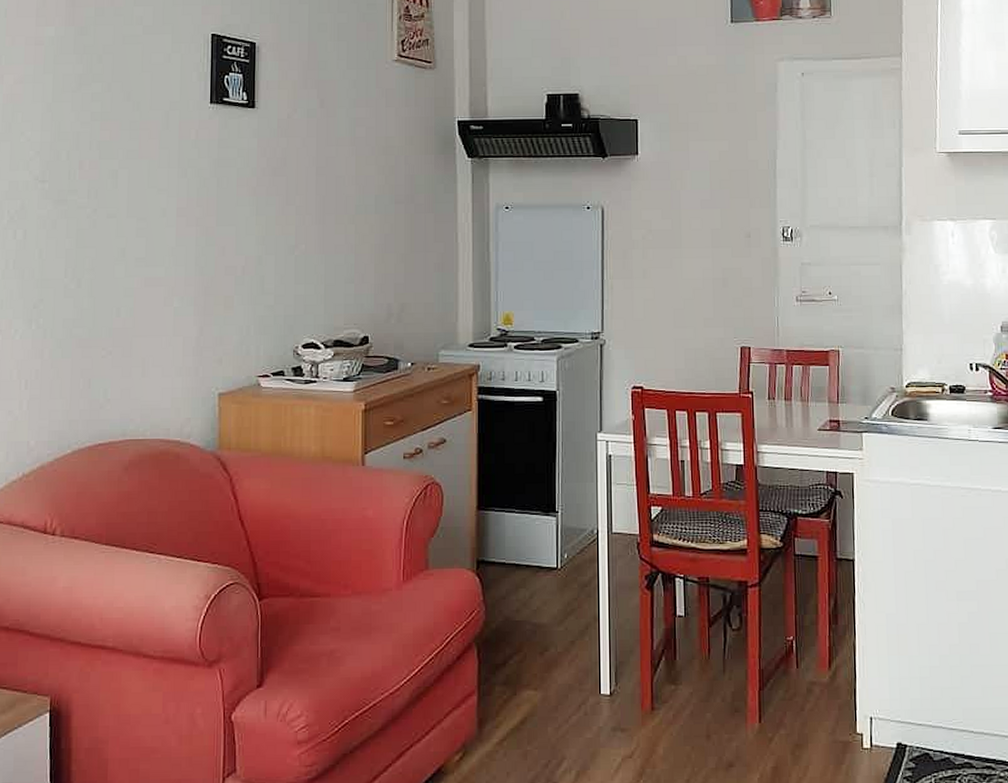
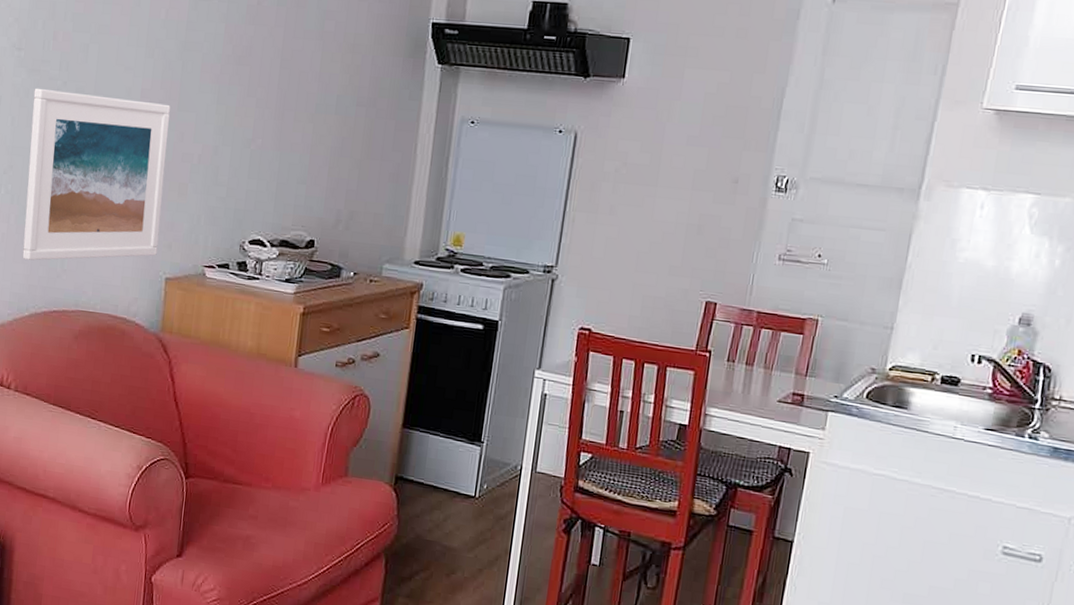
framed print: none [60,218,209,394] -> present [22,88,170,261]

